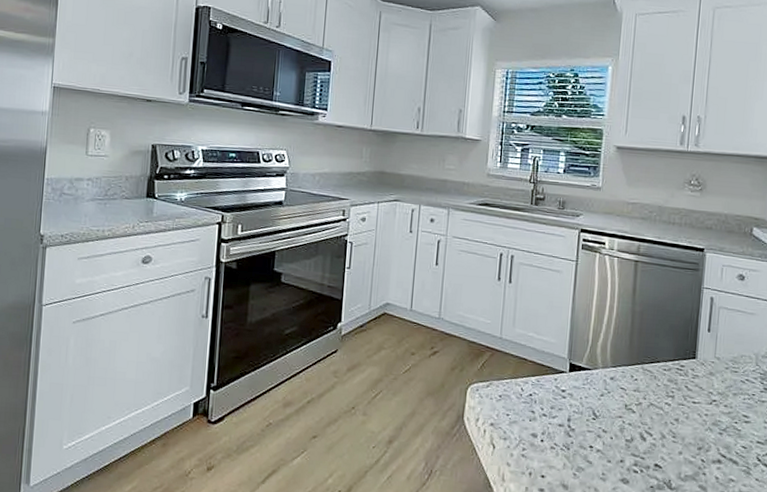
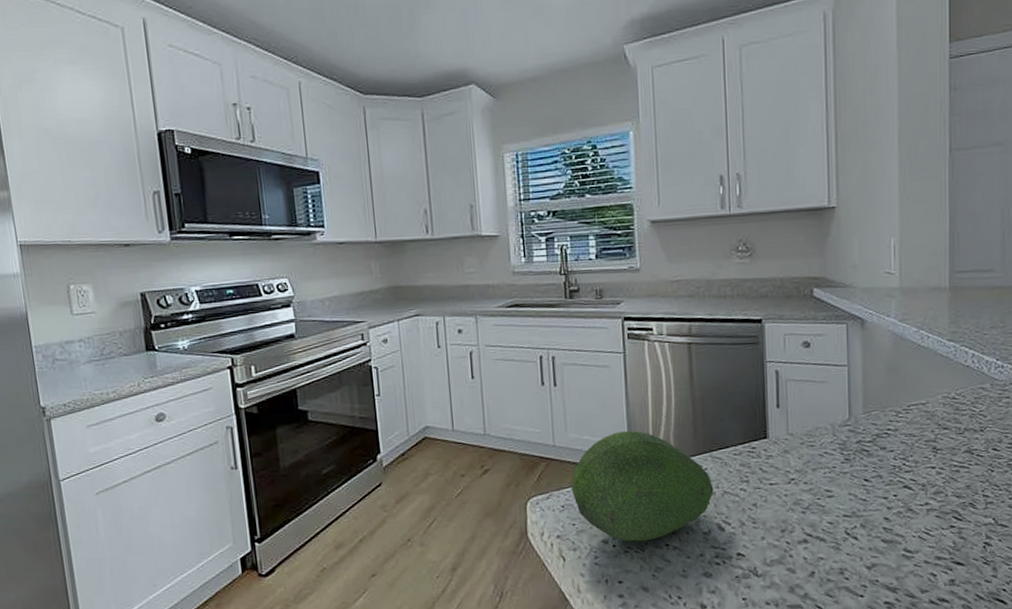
fruit: none [510,333,641,440] -> present [571,430,714,542]

